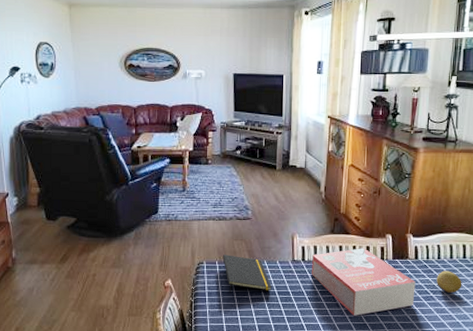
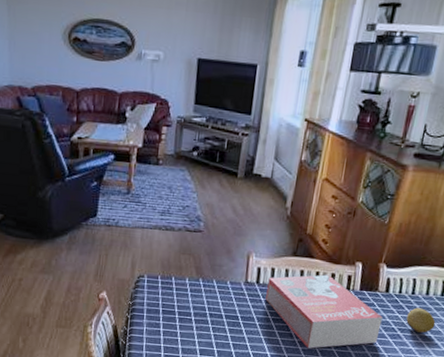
notepad: present [223,255,272,294] -> none [166,269,219,314]

